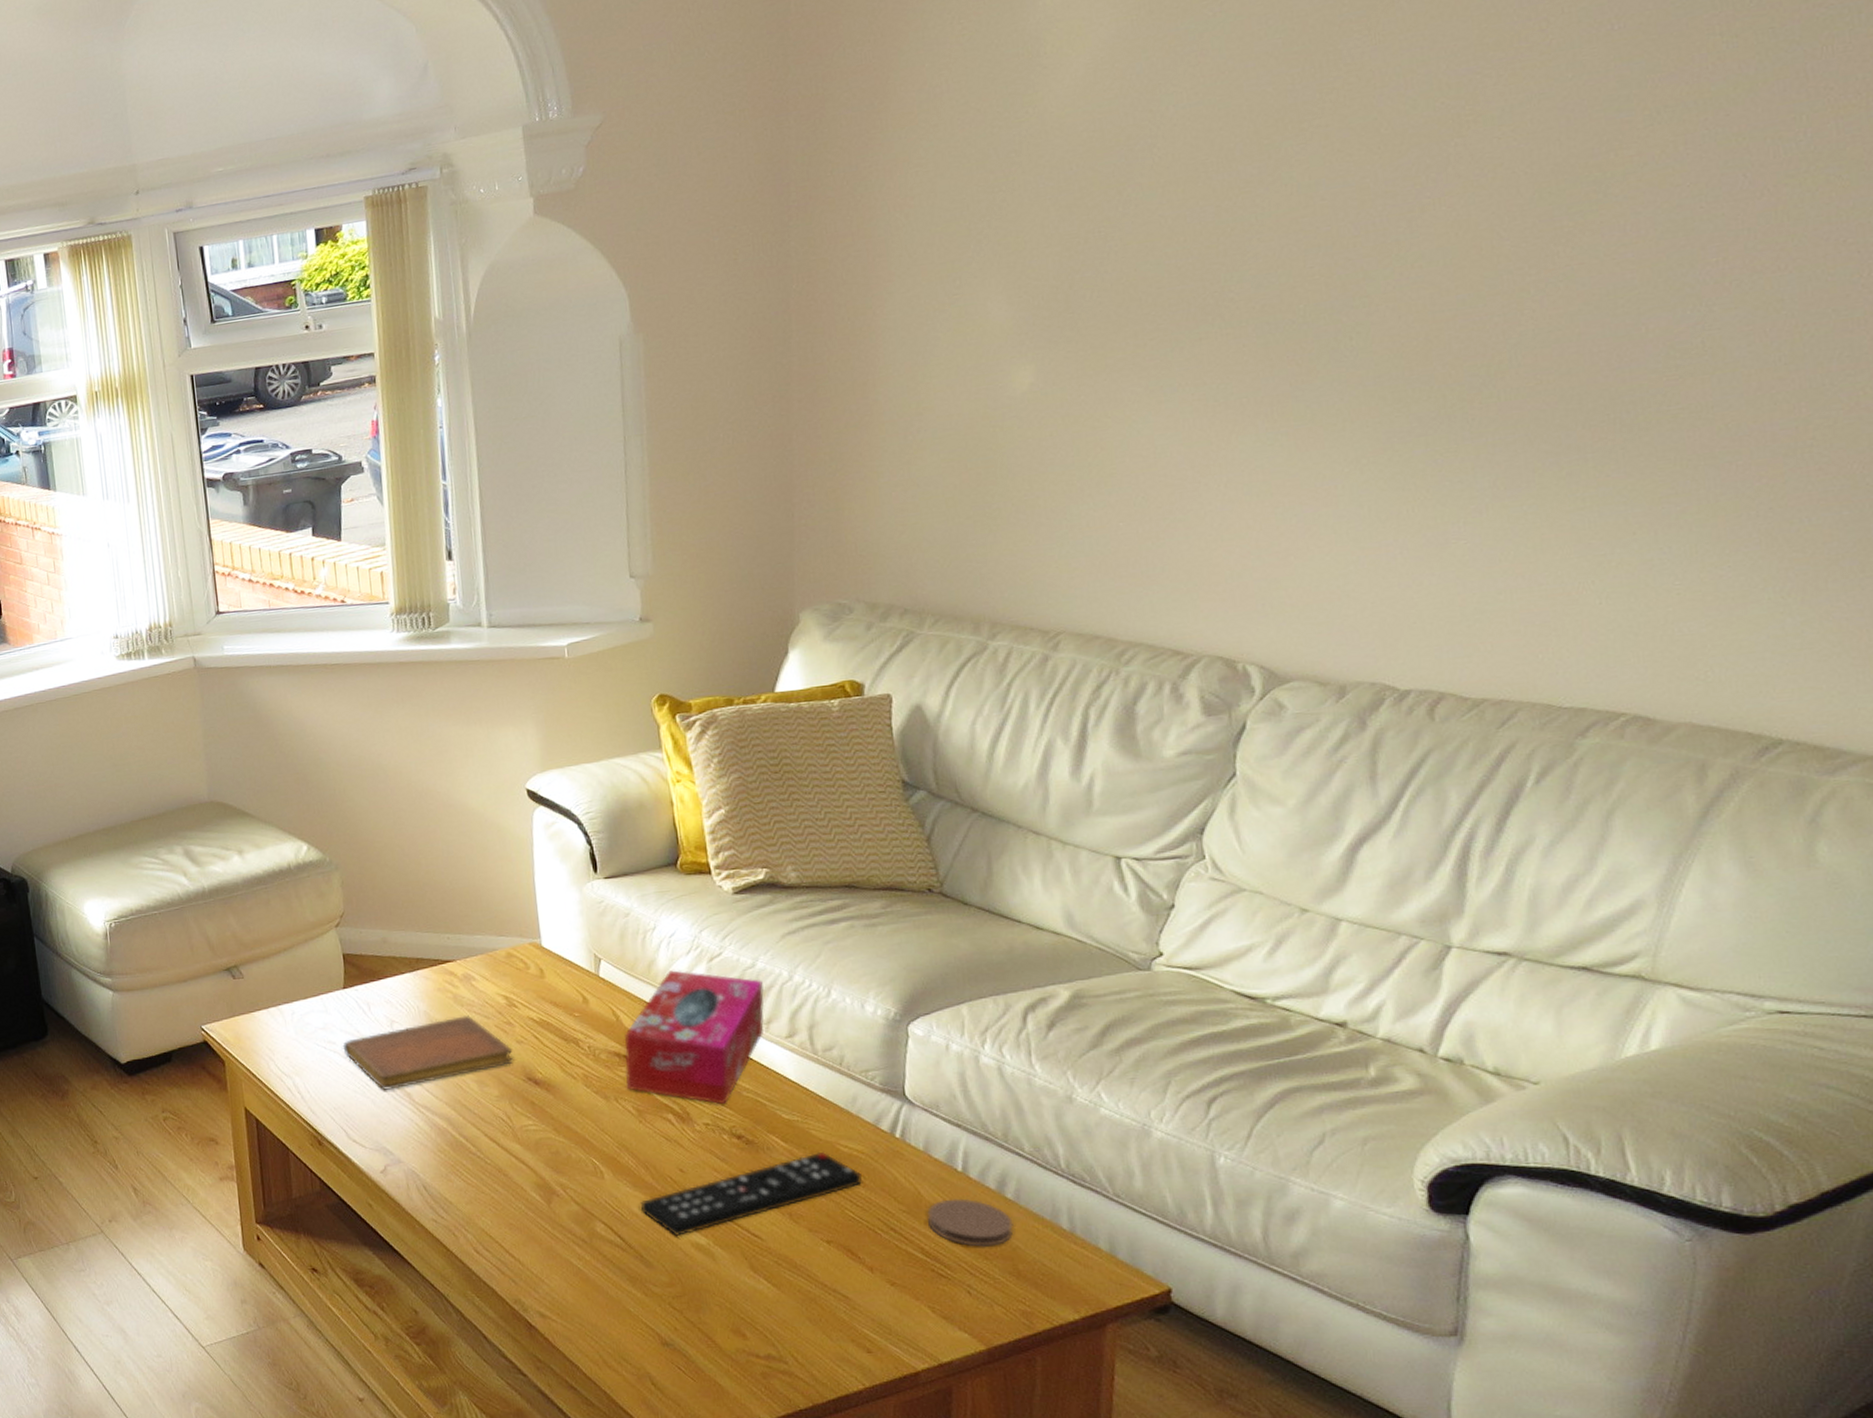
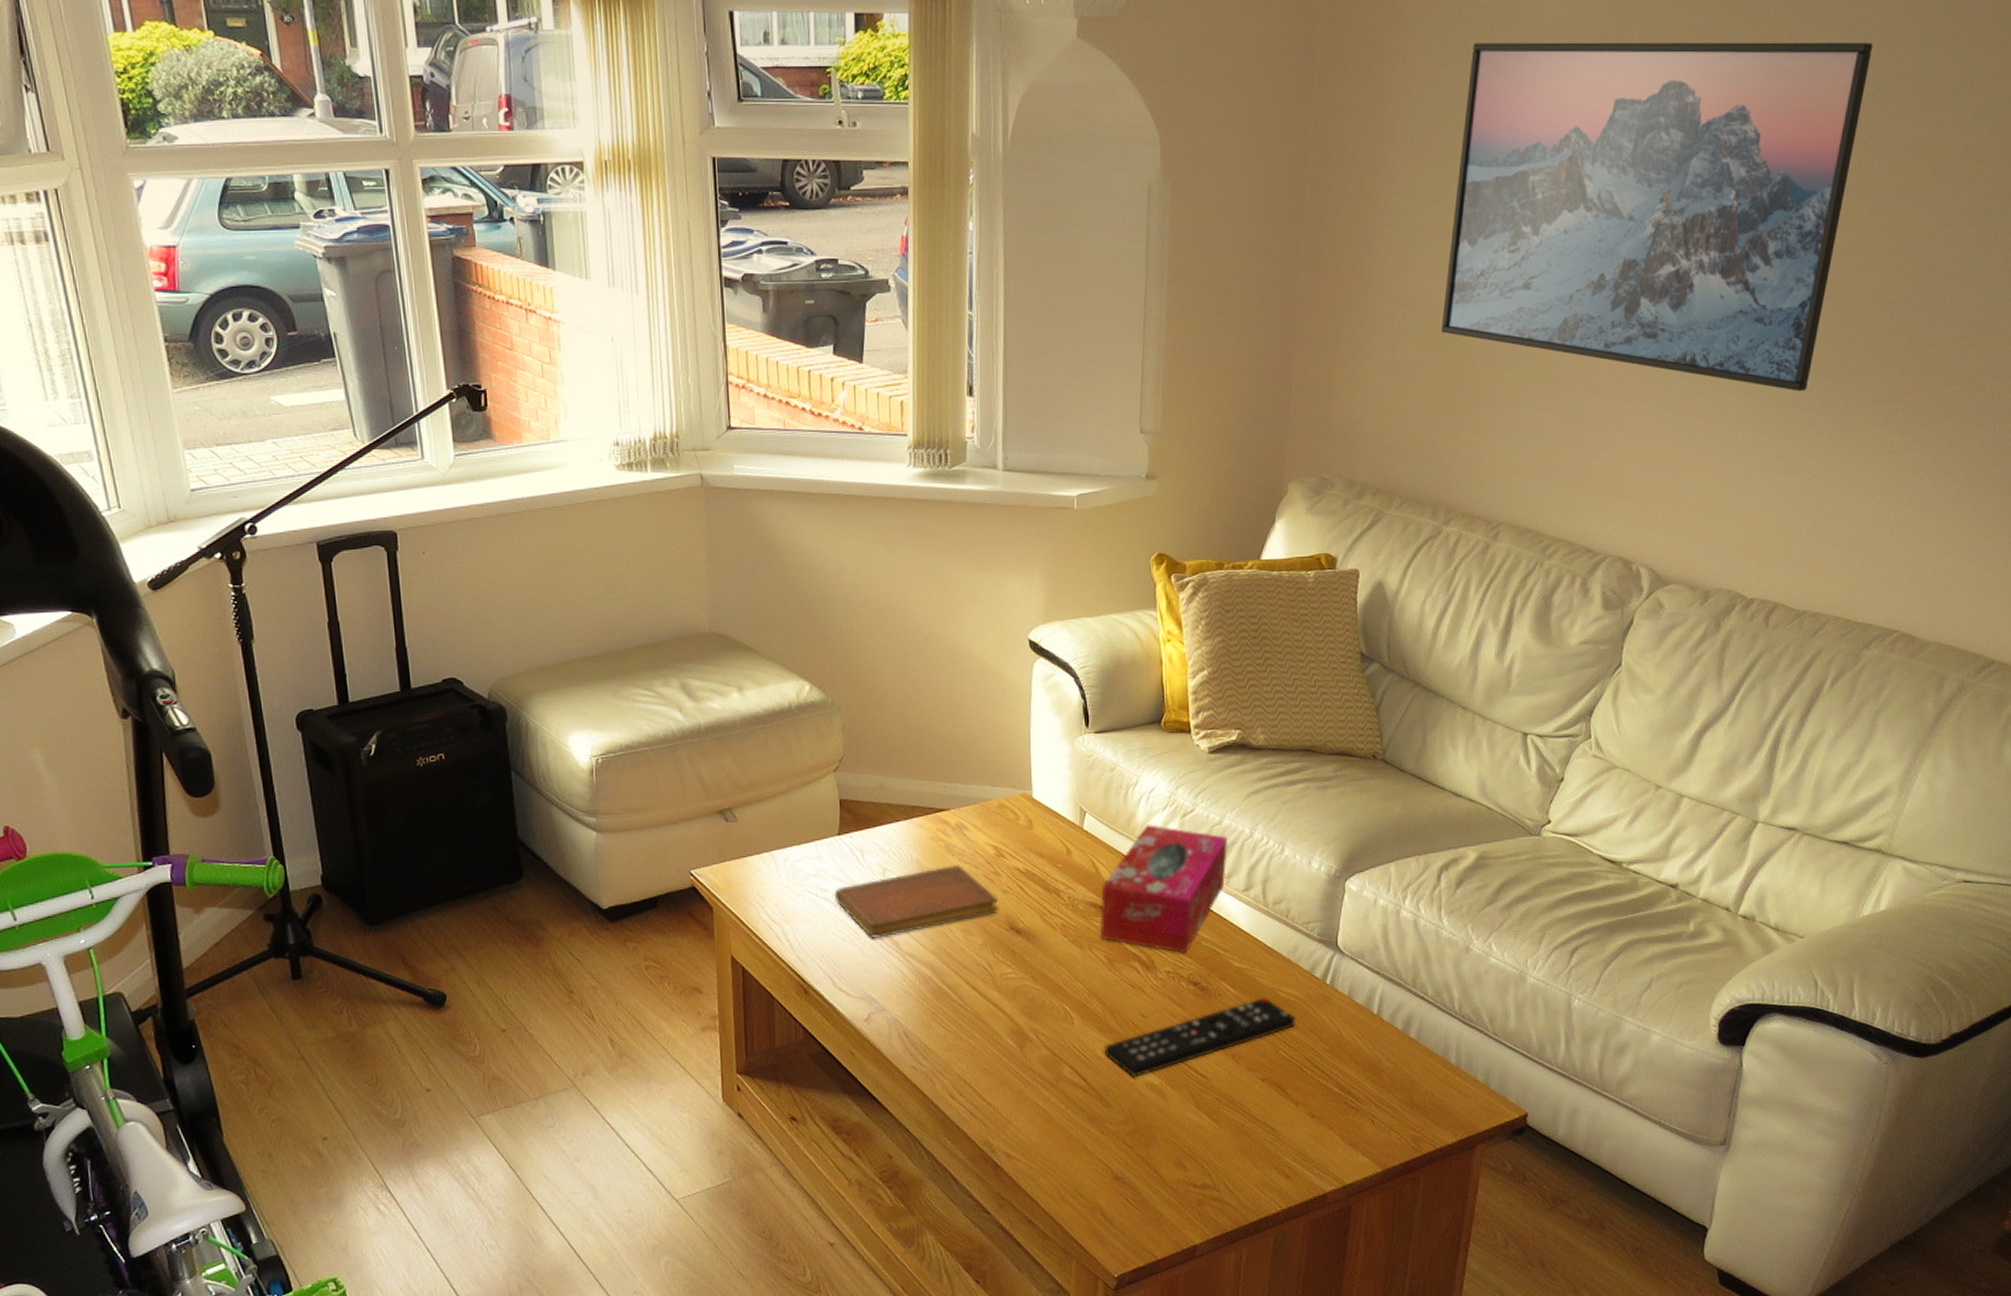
coaster: present [927,1198,1014,1247] -> none [1346,1038,1413,1082]
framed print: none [964,64,1490,454] -> present [1442,42,1873,392]

